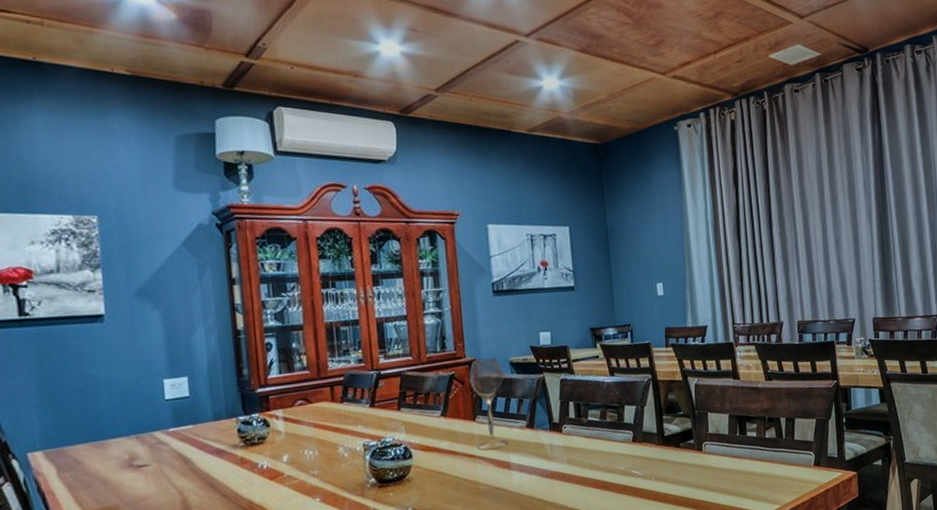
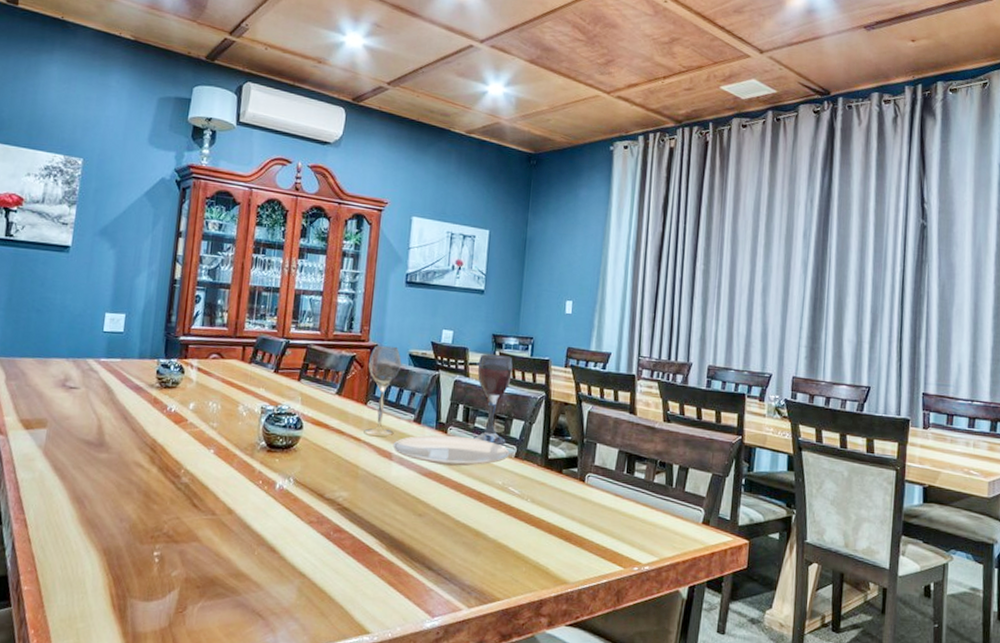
plate: none [509,431,627,464] -> present [393,435,510,466]
cup: none [581,346,621,434] -> present [472,354,513,446]

